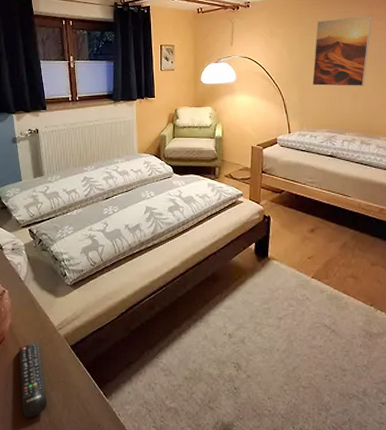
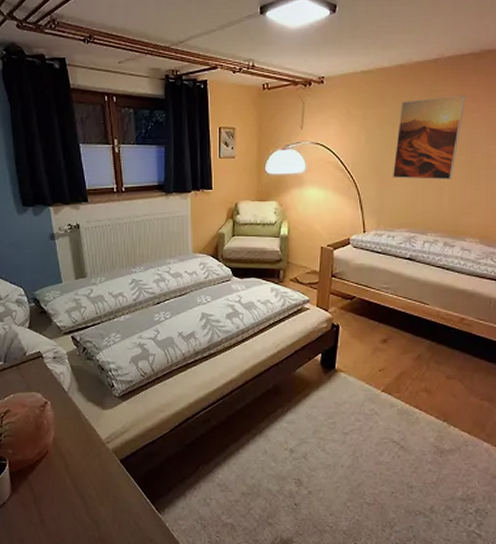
remote control: present [19,341,47,418] -> none [64,454,95,532]

